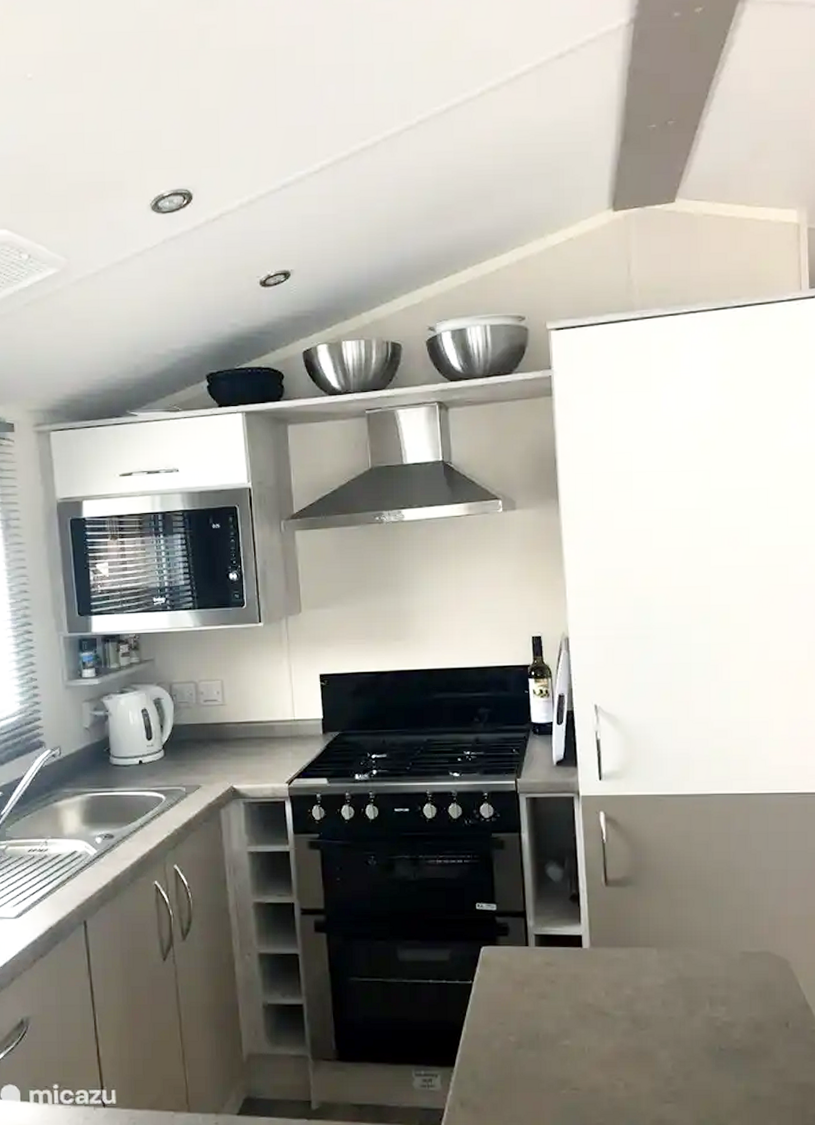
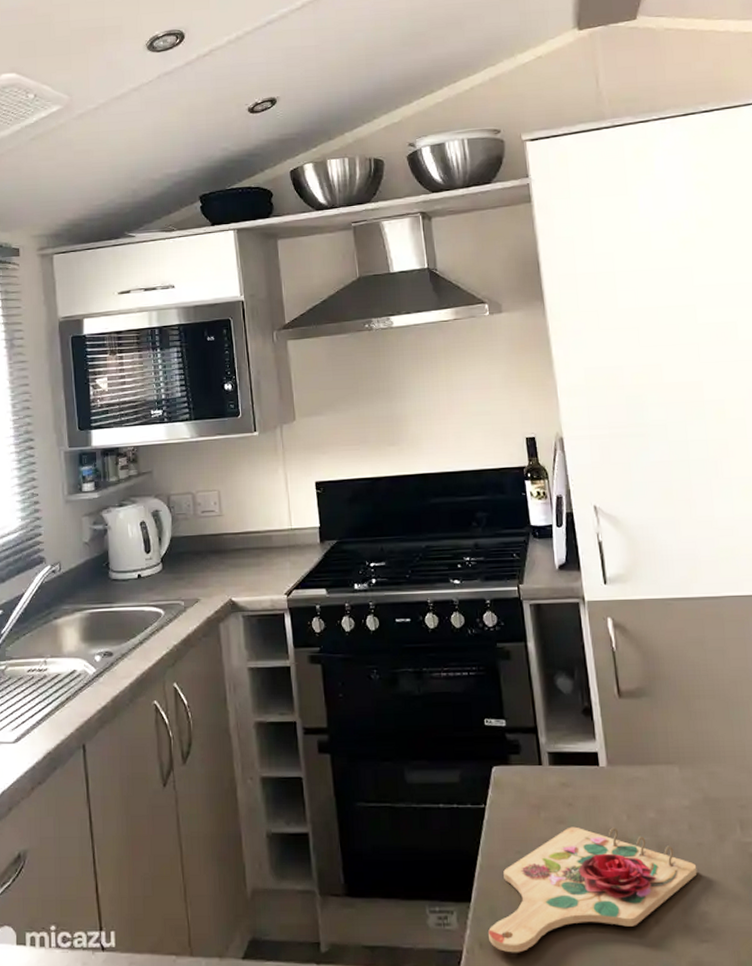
cutting board: none [470,1001,667,1111] -> present [488,826,697,953]

